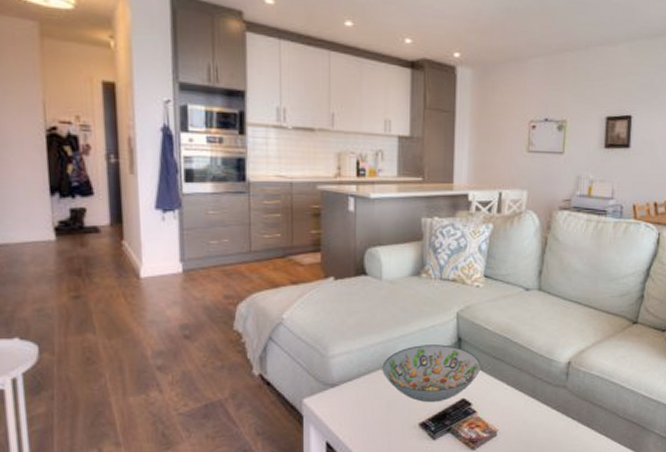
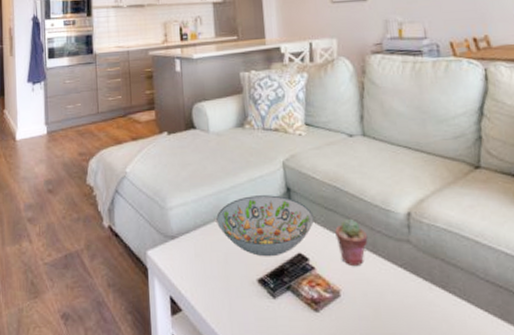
potted succulent: none [500,367,529,410] -> present [335,218,368,267]

